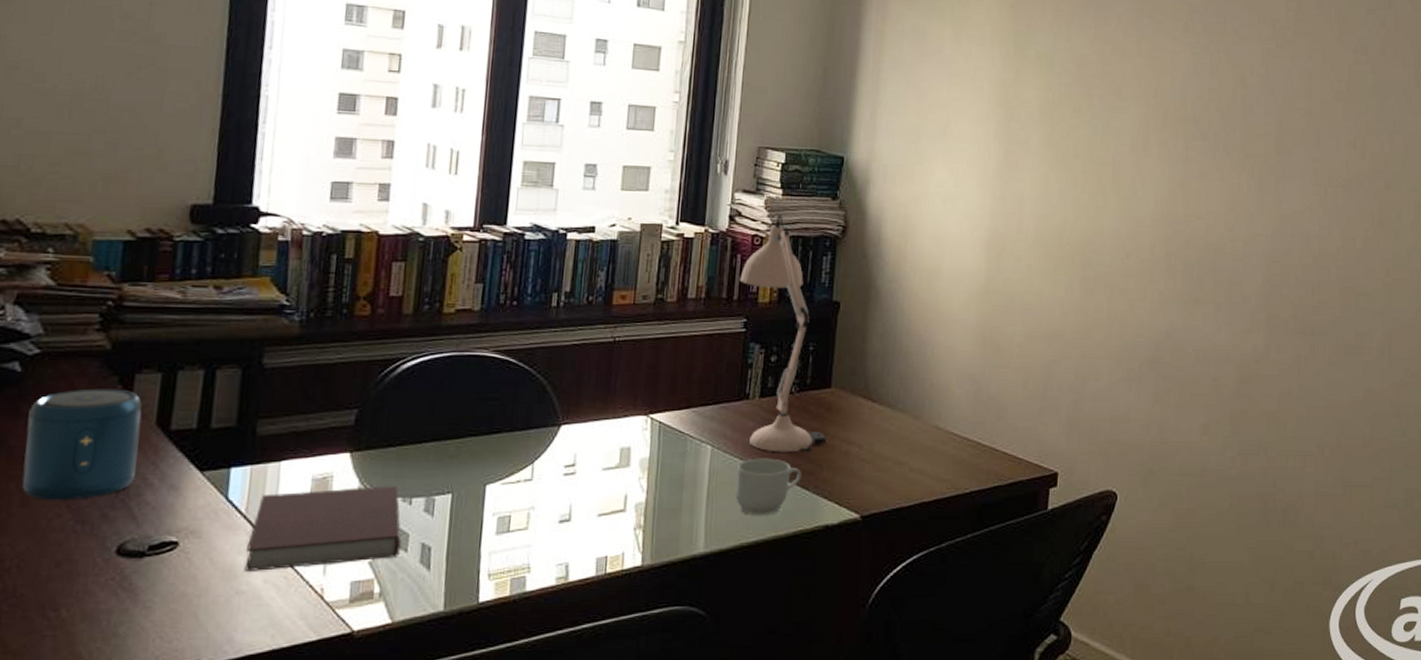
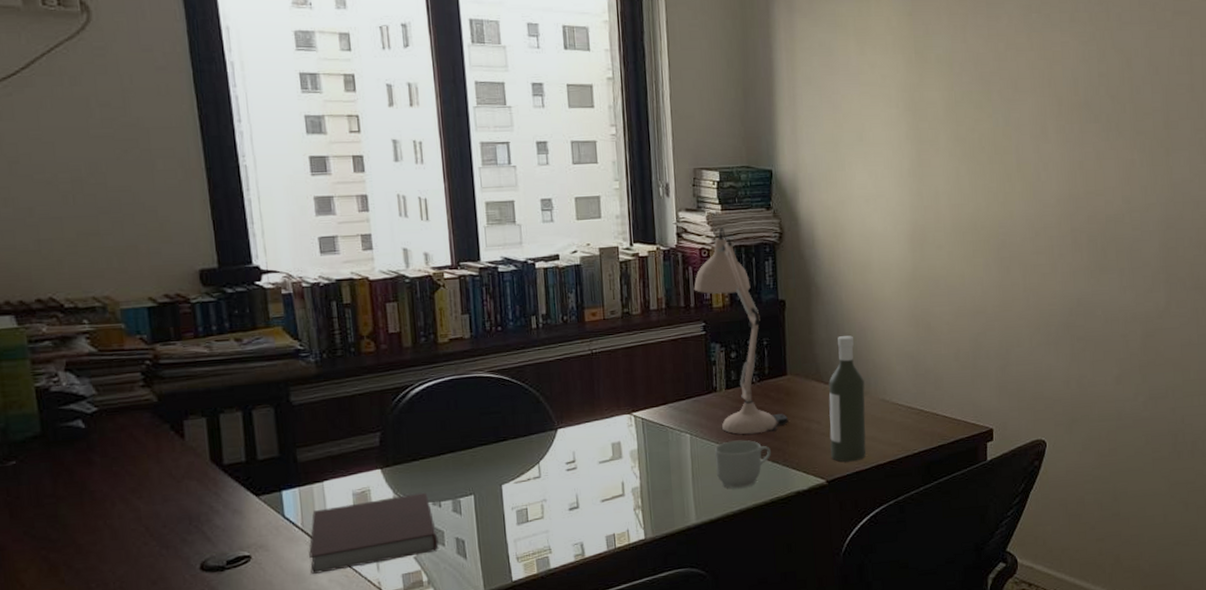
speaker: present [22,388,142,501] -> none [100,434,202,532]
bottle: none [869,349,918,496] -> present [829,335,866,462]

